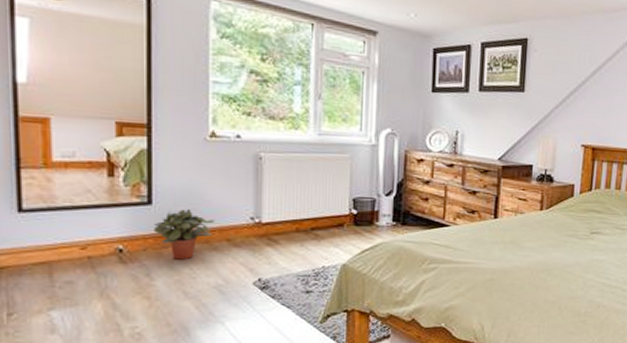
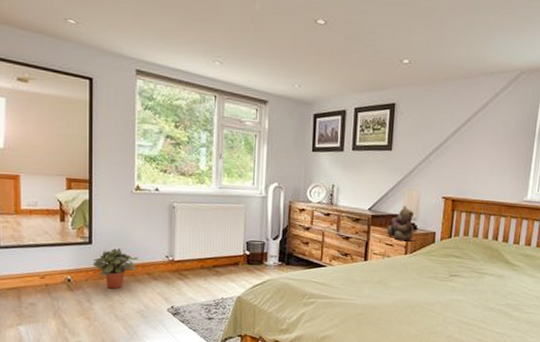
teddy bear: none [519,154,551,197] -> present [386,205,415,242]

